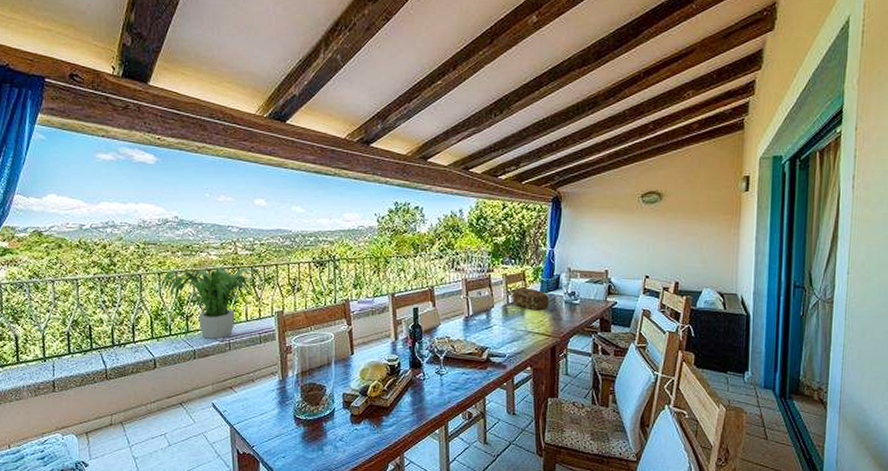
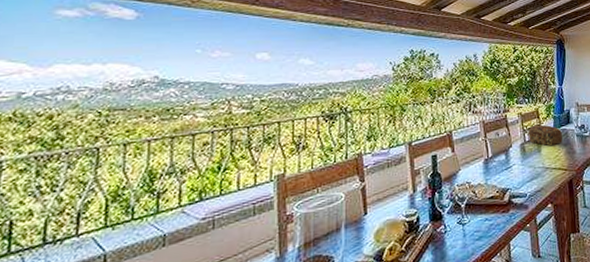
potted plant: present [161,267,263,339] -> none [125,127,261,218]

